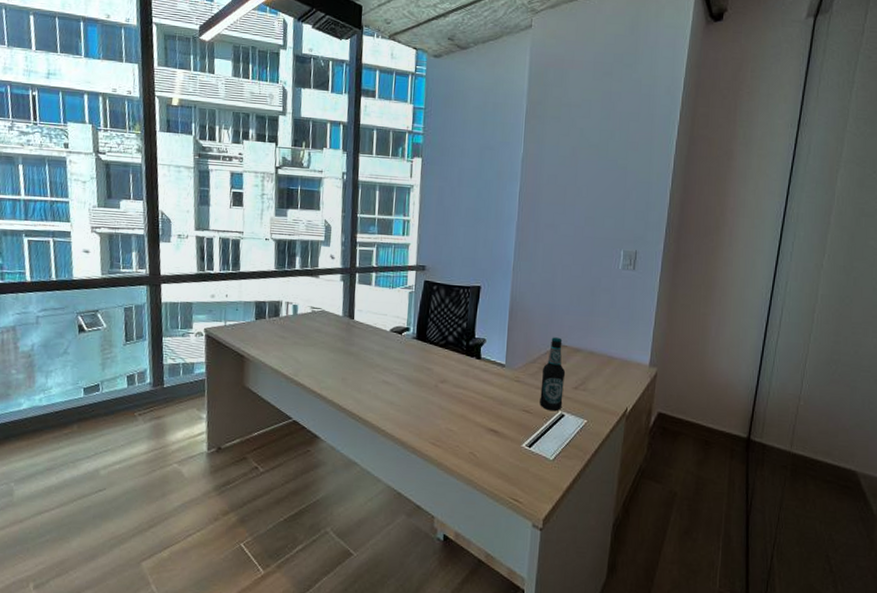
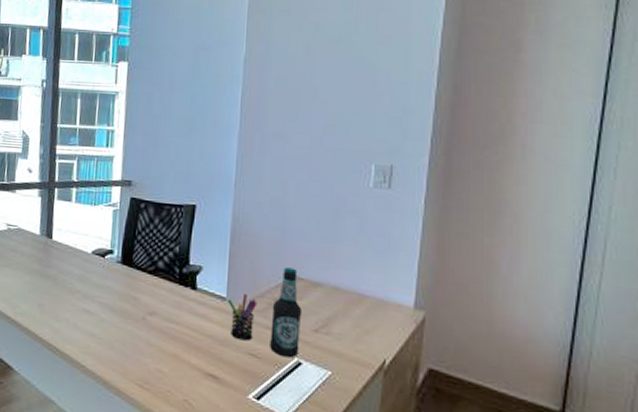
pen holder: none [506,360,530,400] -> present [228,293,258,341]

